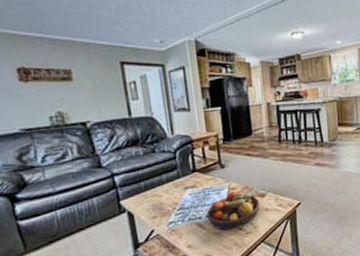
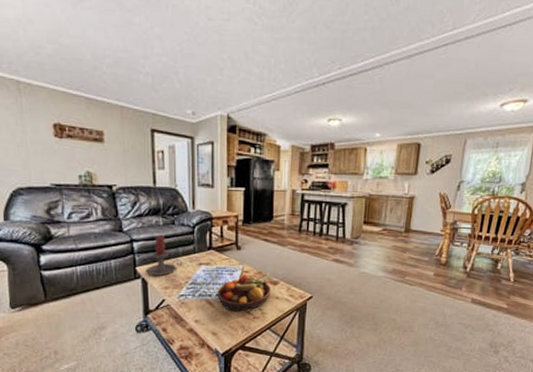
candle holder: none [130,165,168,208] -> present [145,236,183,277]

